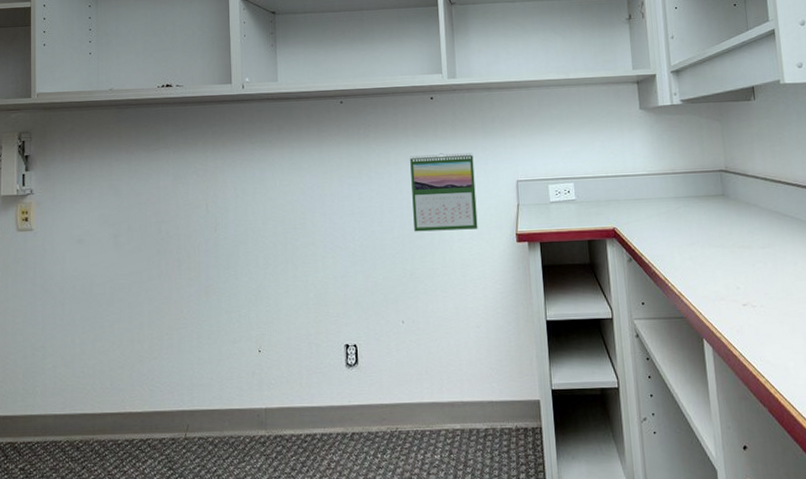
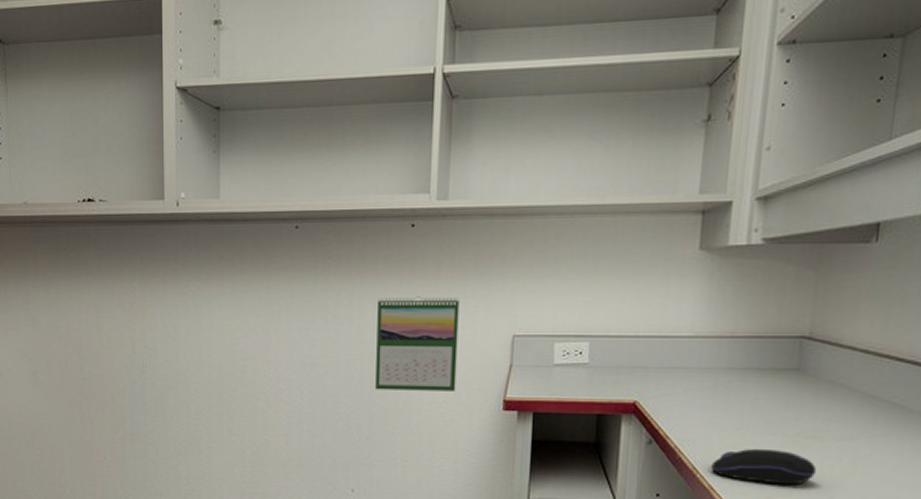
computer mouse: none [677,259,752,287] -> present [711,449,817,485]

